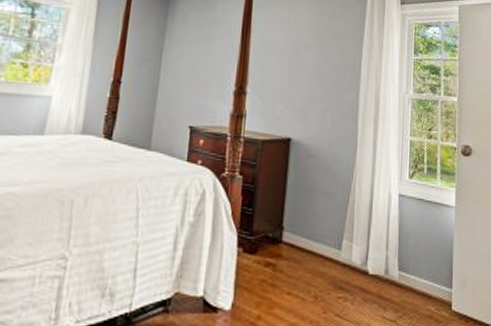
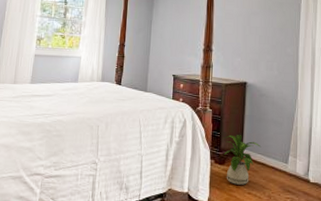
house plant: none [256,211,306,282] -> present [223,134,261,185]

